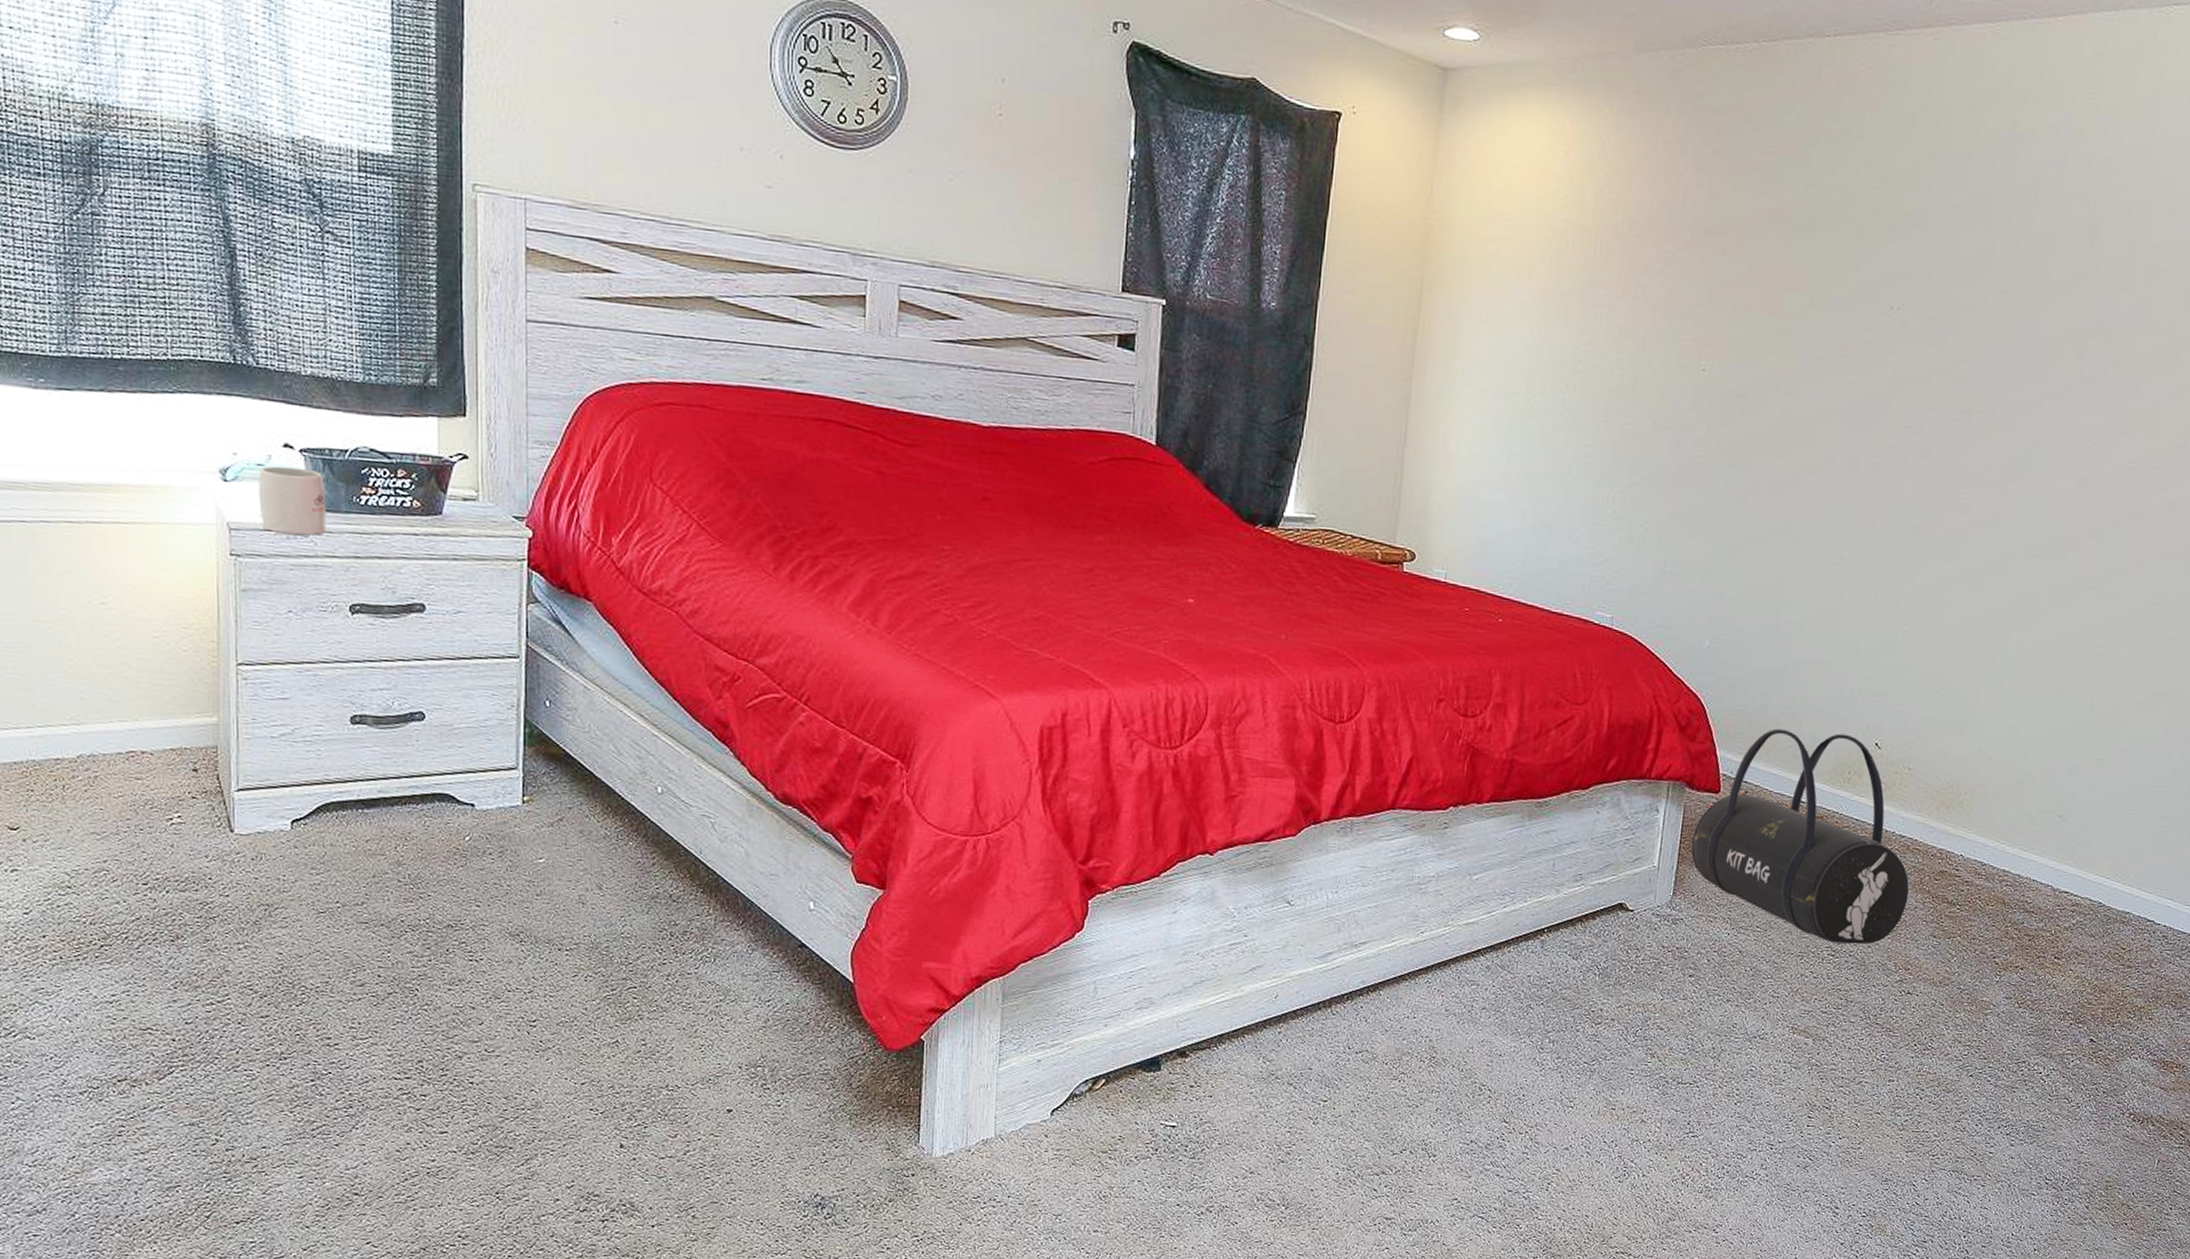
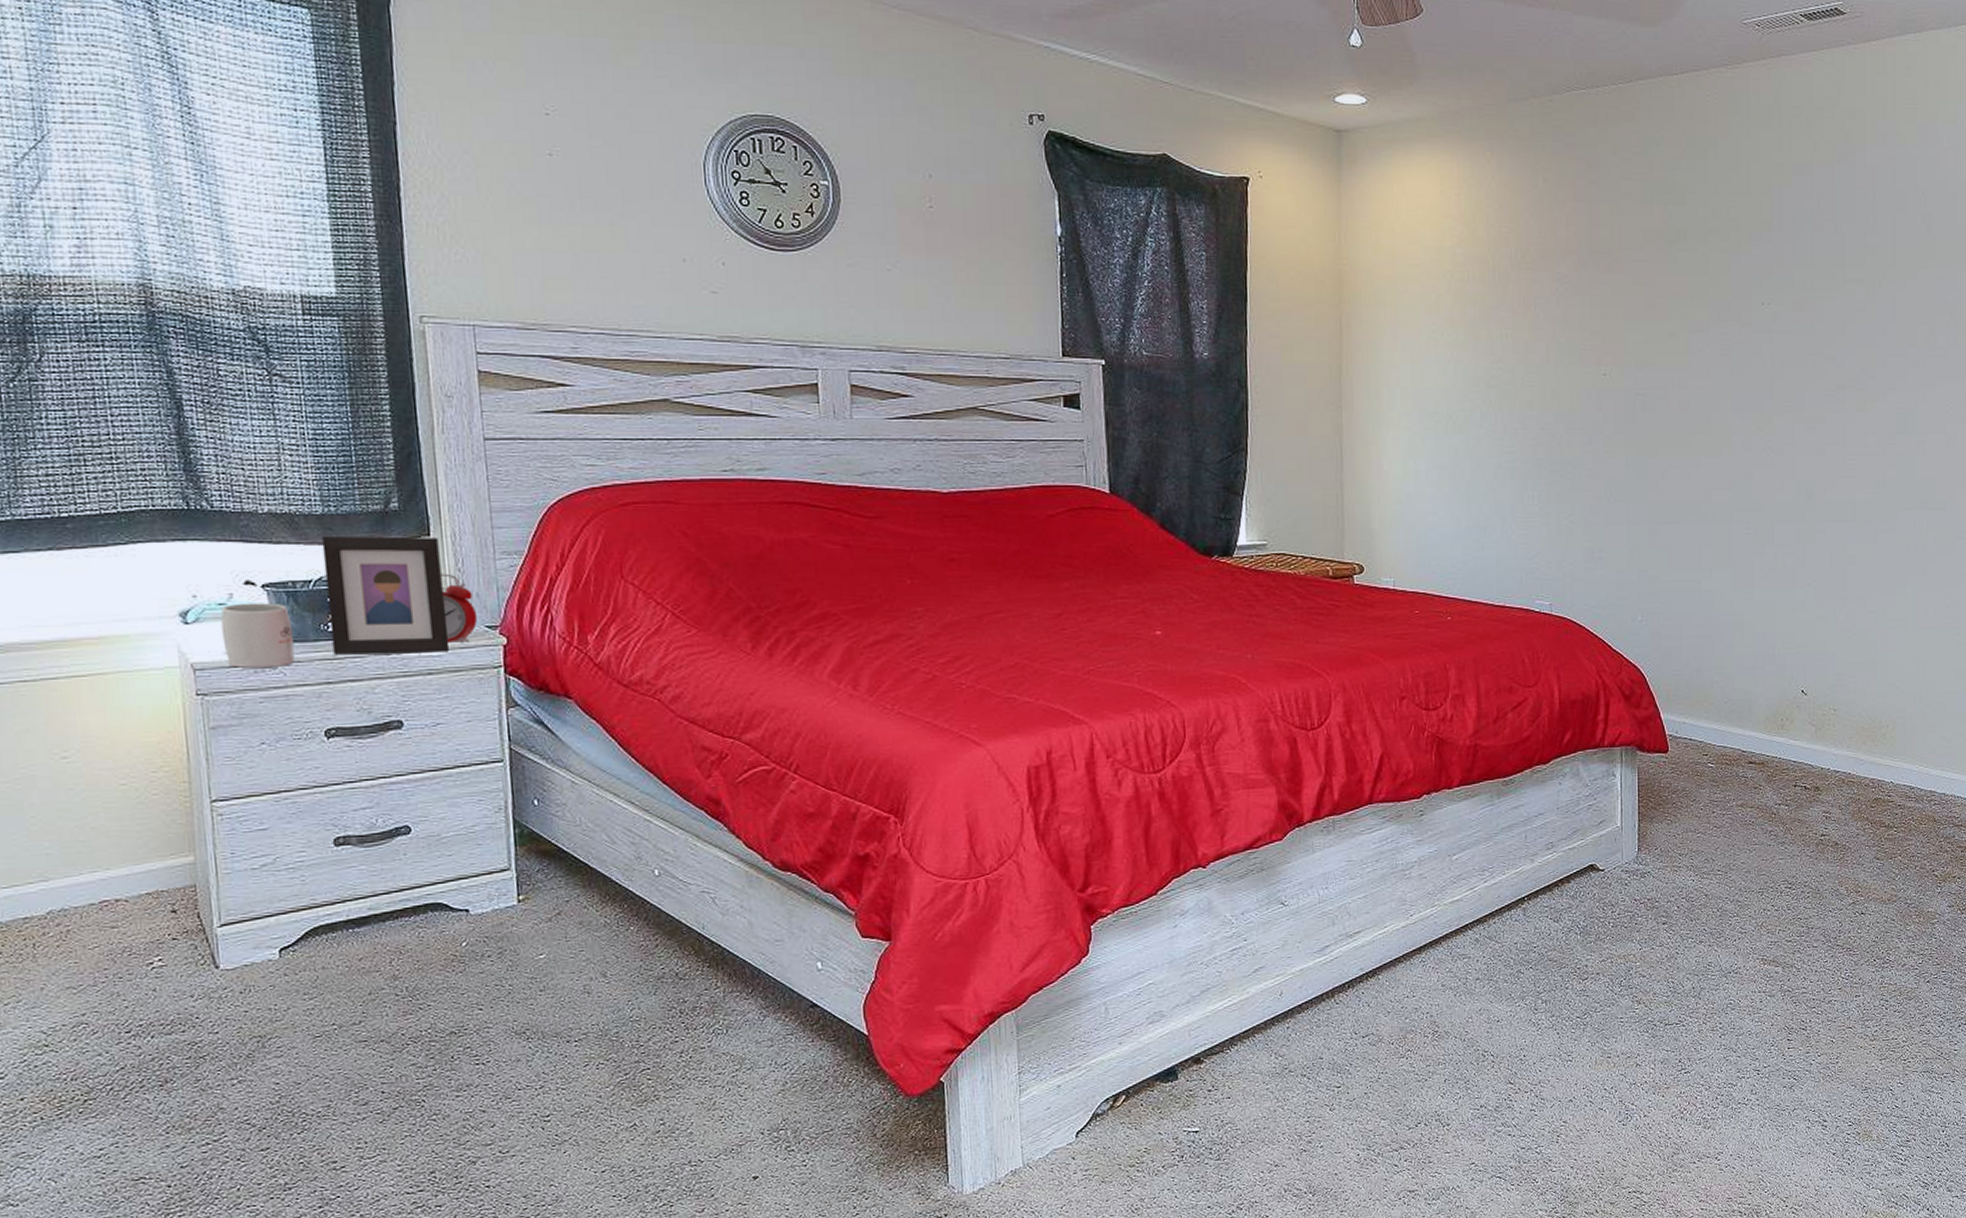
picture frame: none [360,405,476,539] -> present [321,535,450,655]
alarm clock: none [472,456,506,532] -> present [441,573,478,644]
duffel bag: present [1690,728,1910,945] -> none [1648,685,1850,877]

